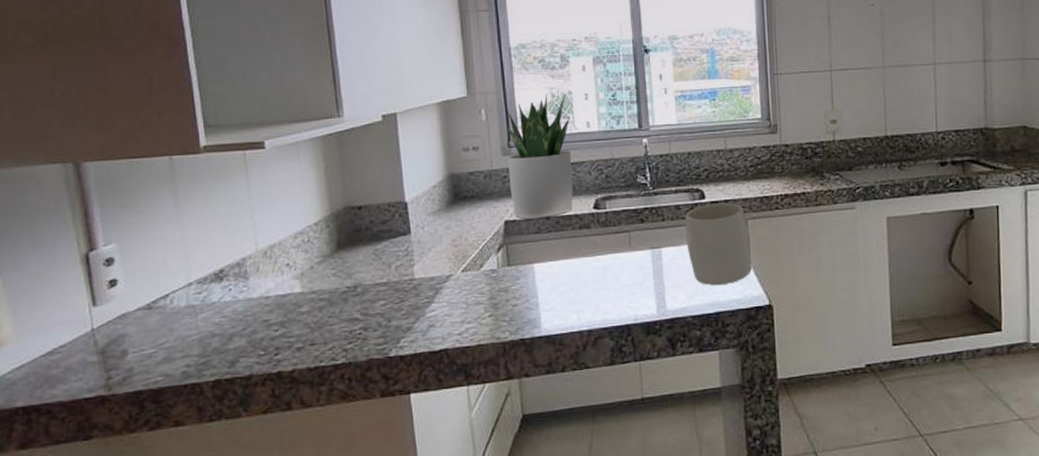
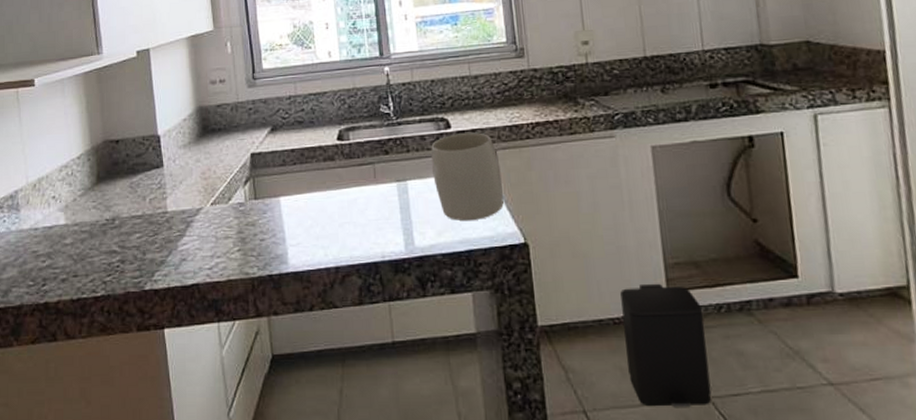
planter: present [506,94,573,219] -> none [250,24,317,151]
pedal bin: none [852,338,924,446] -> present [620,283,711,408]

